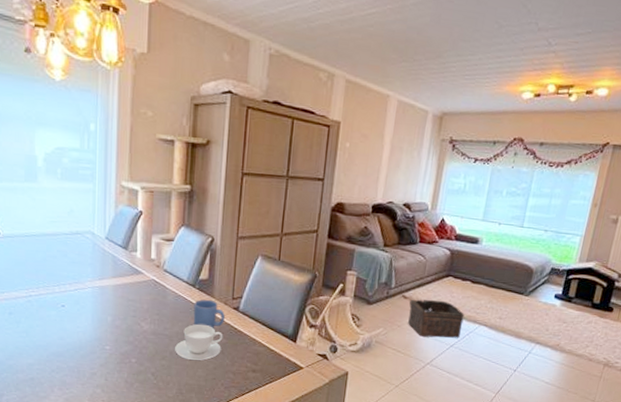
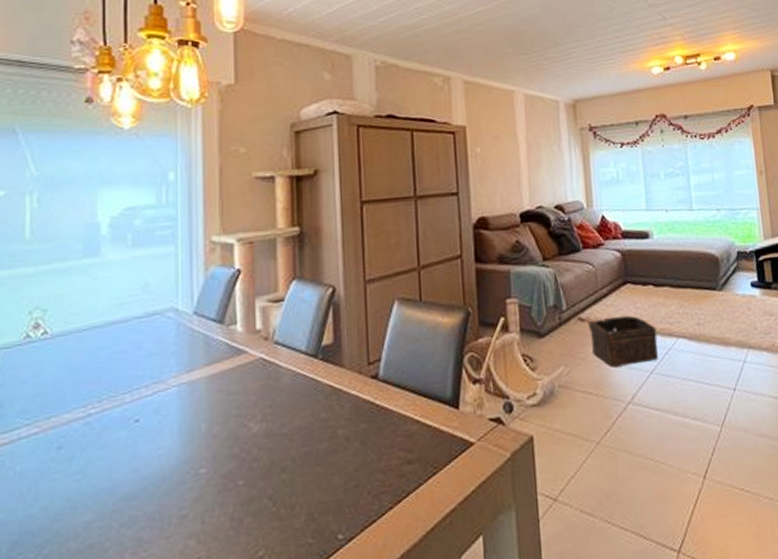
teacup: present [175,324,223,360] -> none [298,407,362,465]
mug: present [193,299,225,330] -> none [318,371,361,413]

